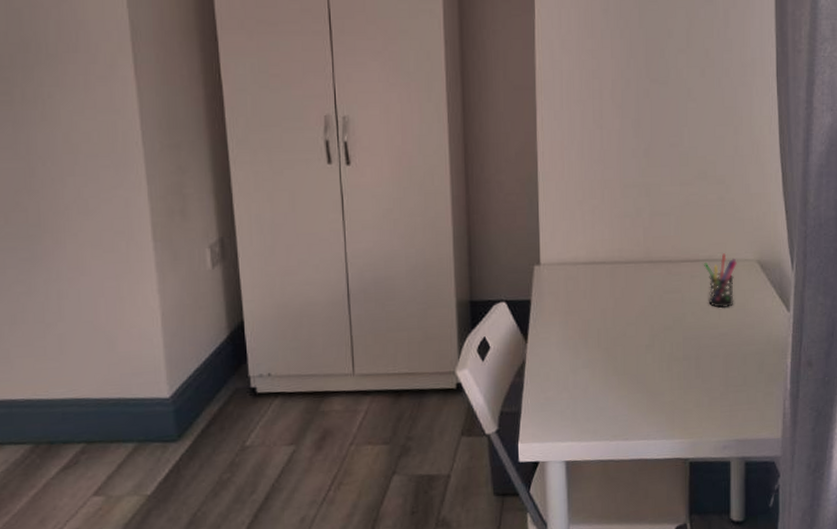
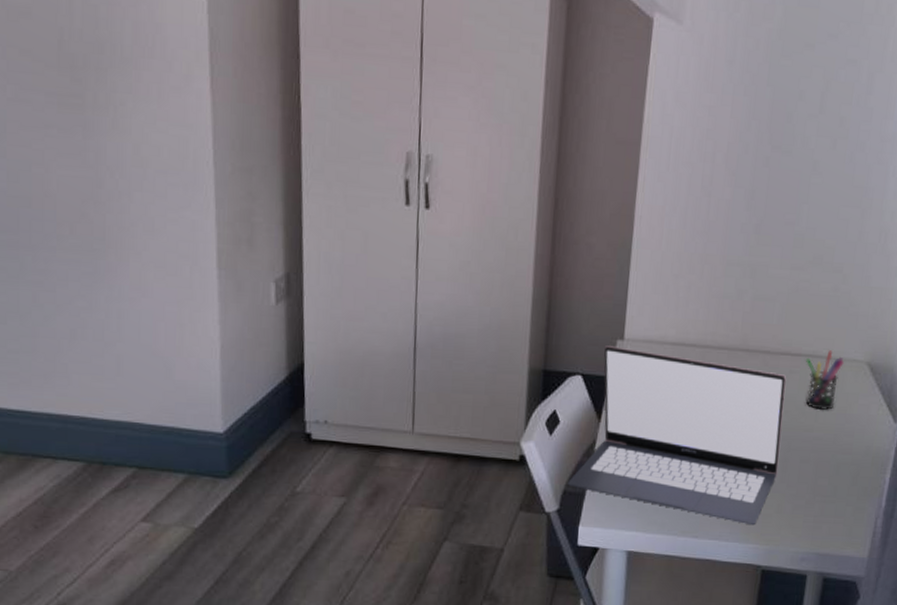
laptop: none [504,271,692,422] -> present [568,346,786,526]

